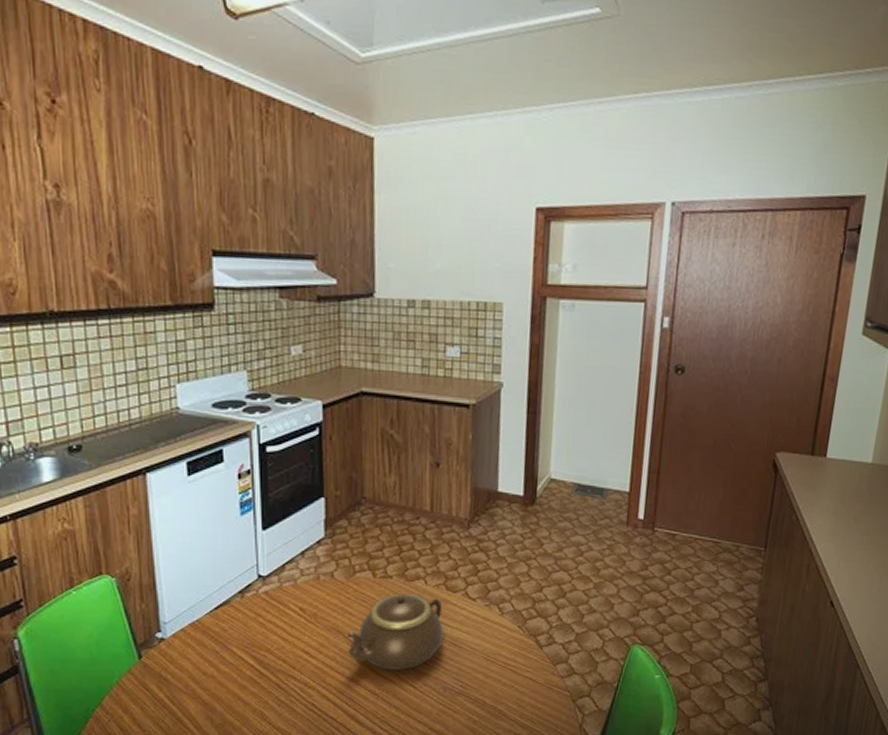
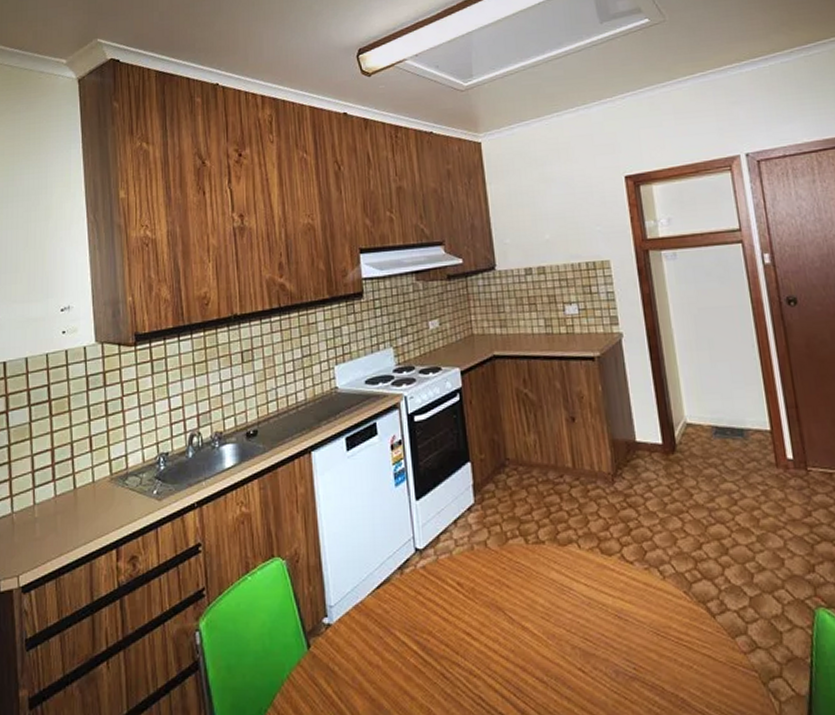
teapot: present [346,593,443,670] -> none [506,559,606,652]

